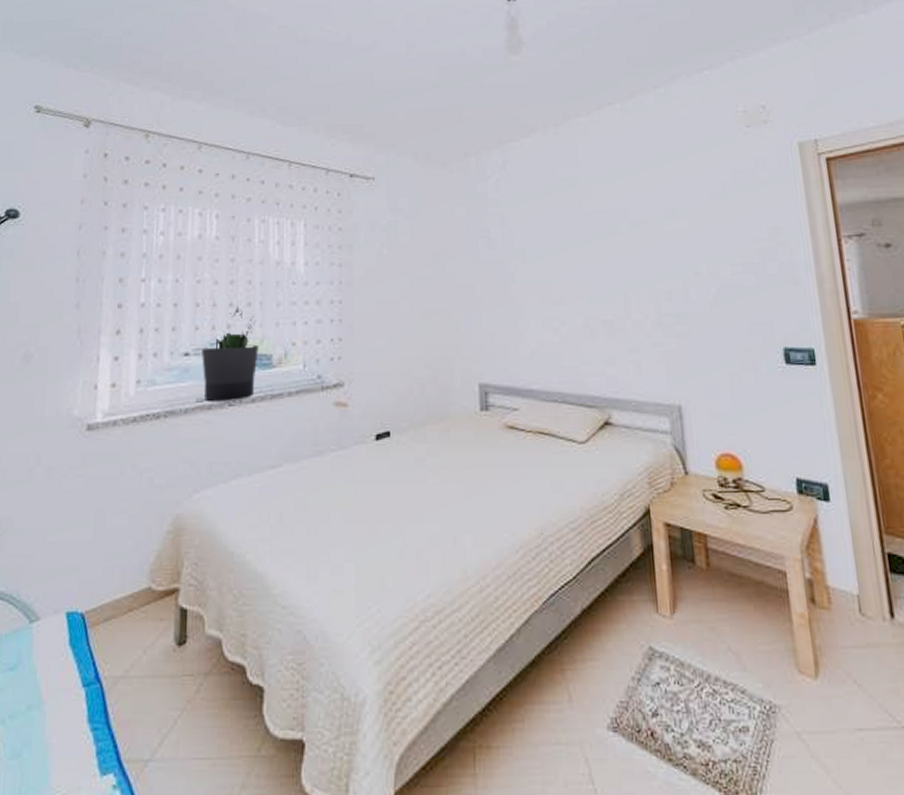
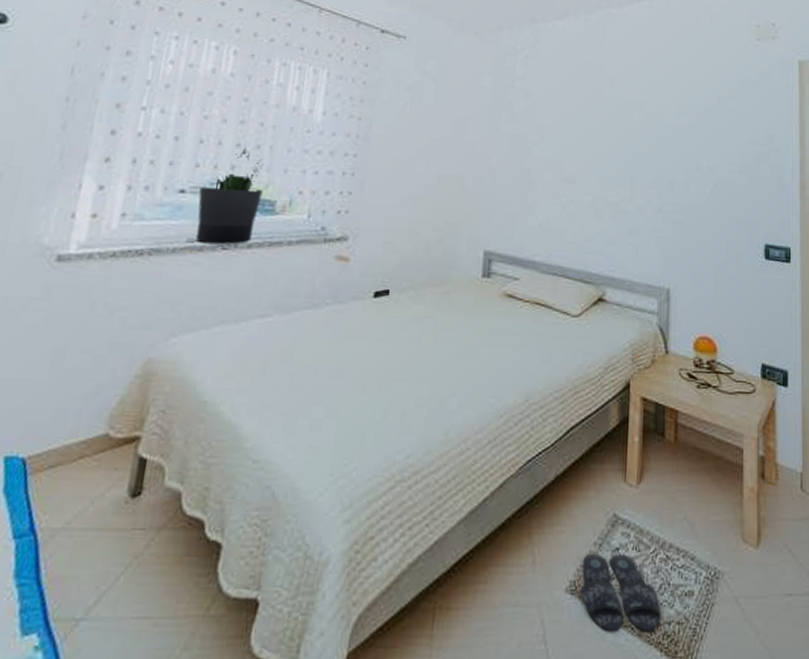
slippers: none [622,688,715,772] -> present [580,553,661,633]

